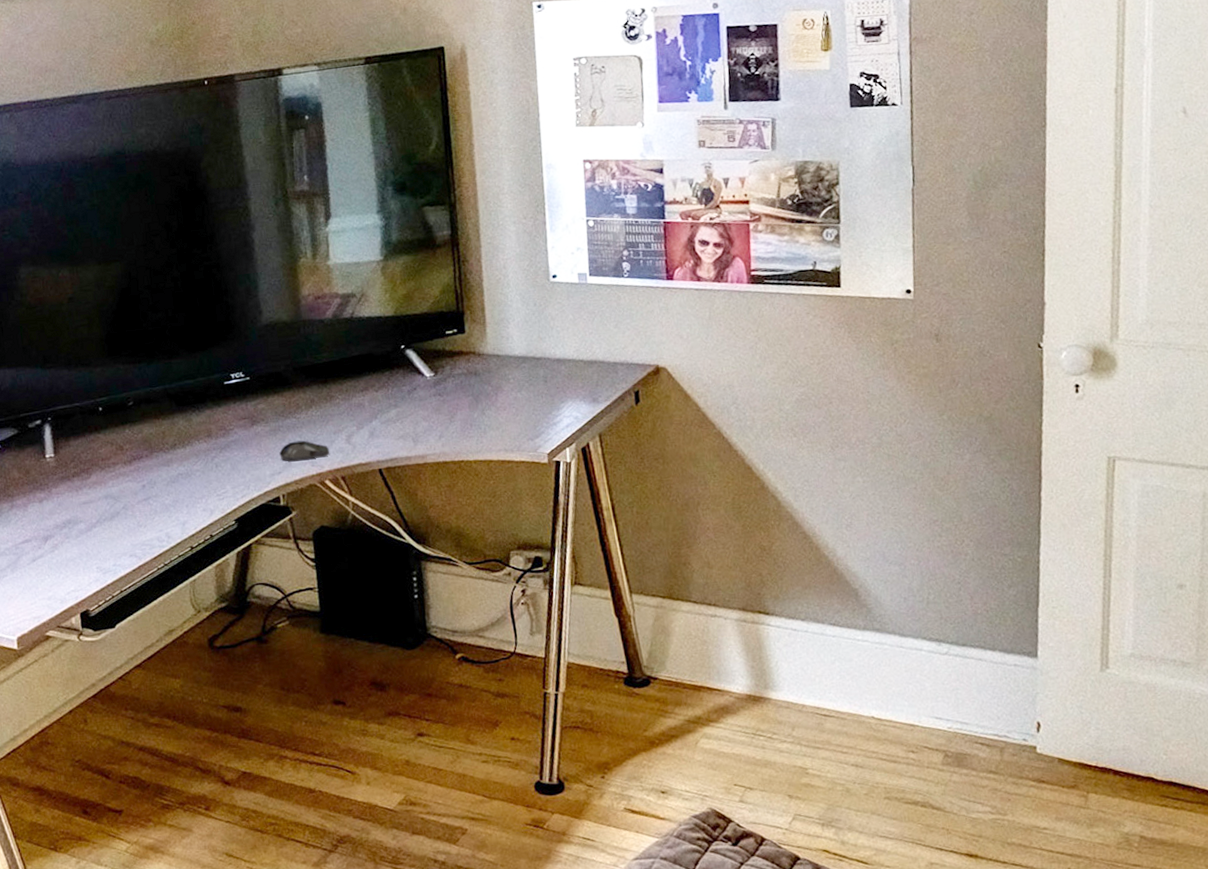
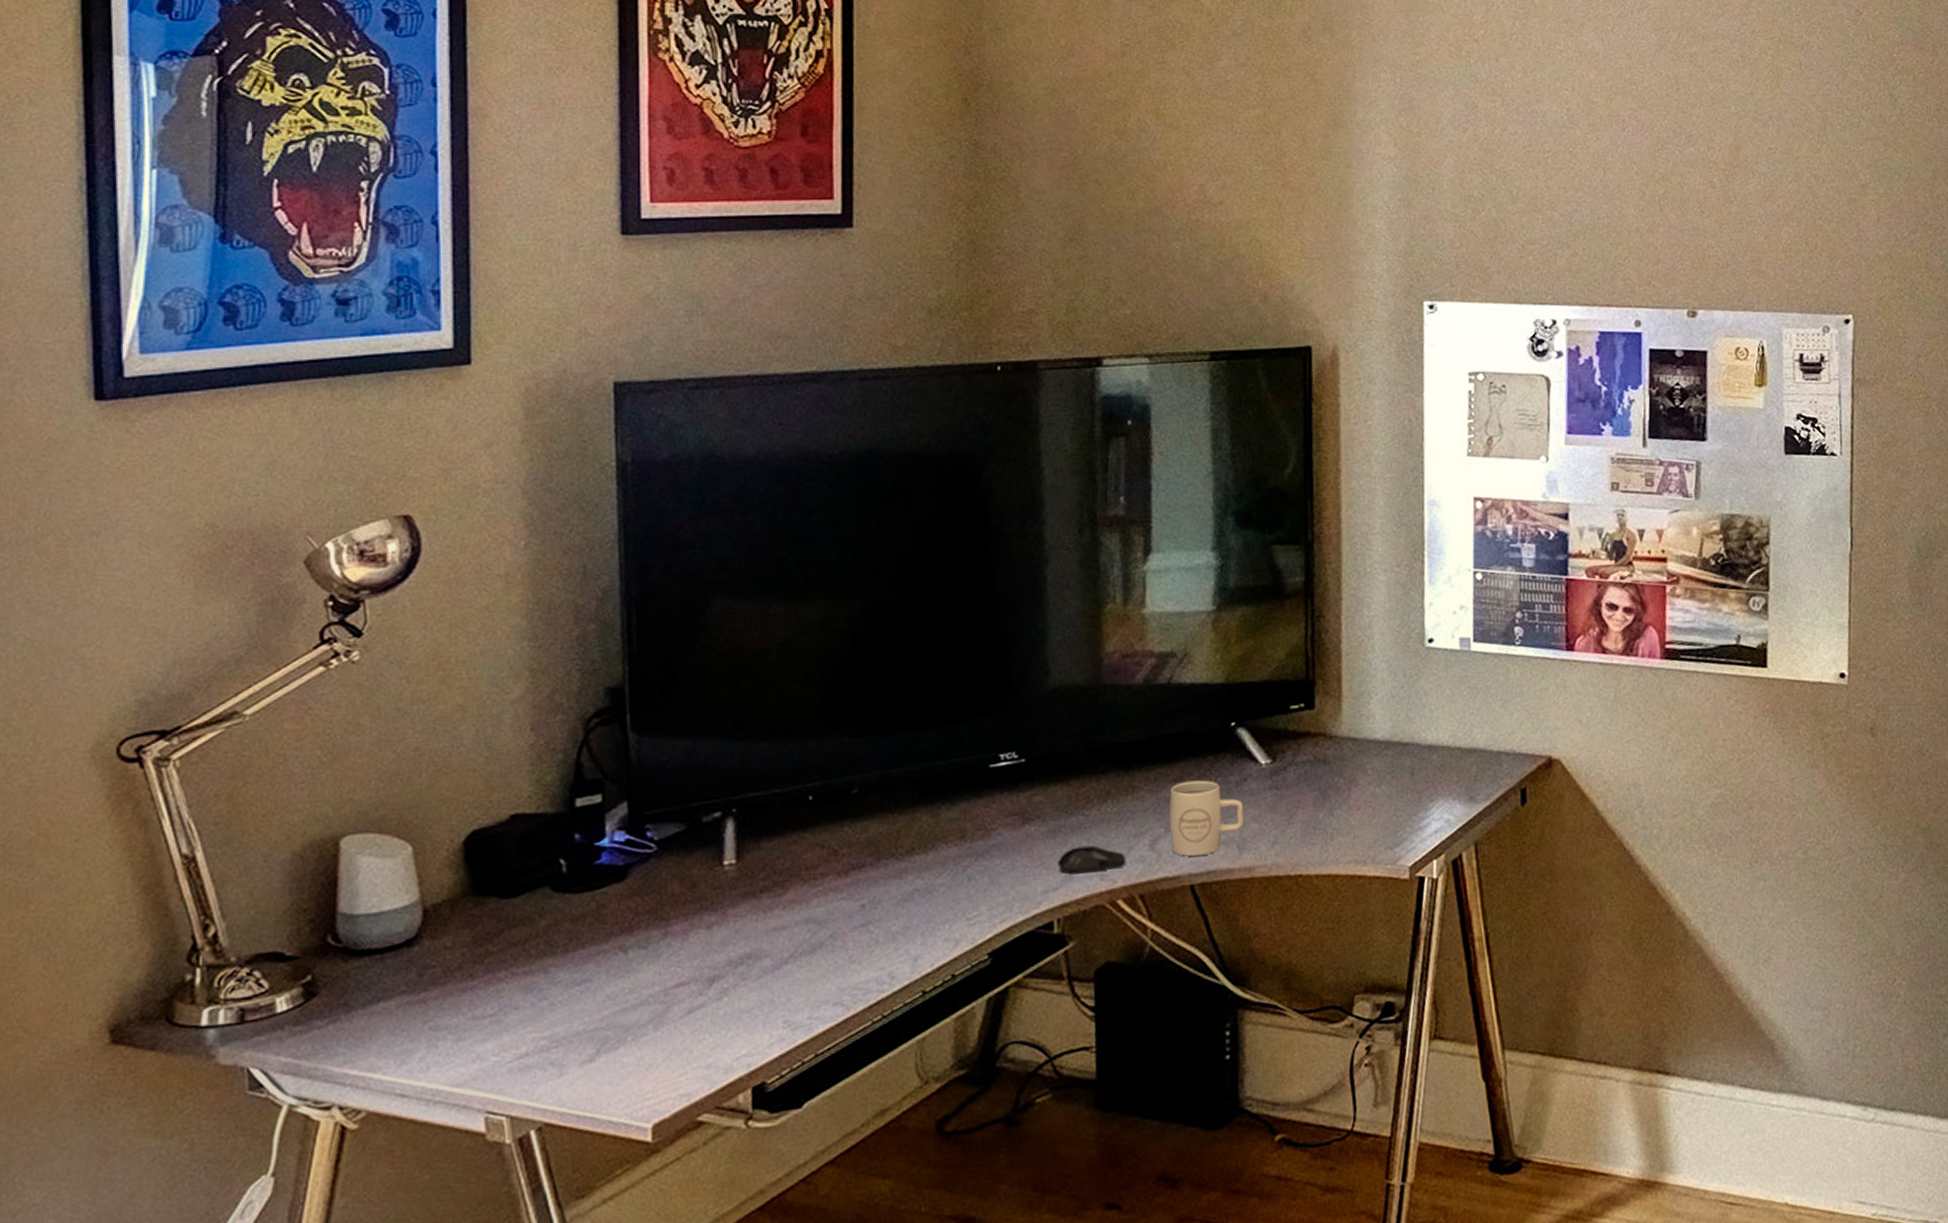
mug: none [358,390,416,448] -> present [1168,780,1244,857]

